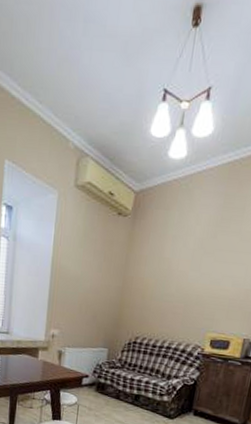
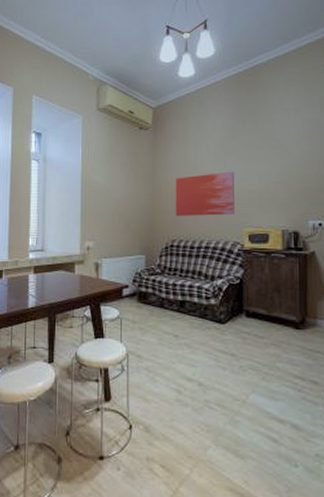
wall art: none [142,272,208,318] -> present [175,171,235,216]

